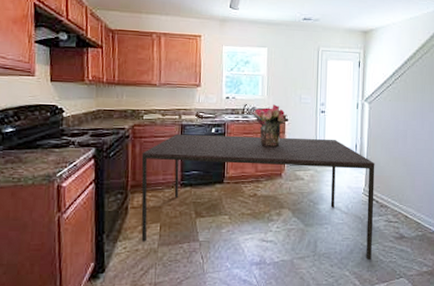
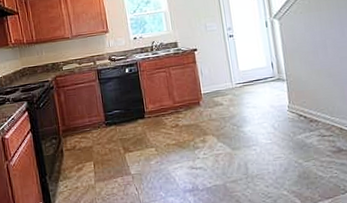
dining table: present [141,133,375,260] -> none [67,61,310,180]
bouquet: present [253,104,287,147] -> none [161,37,196,78]

